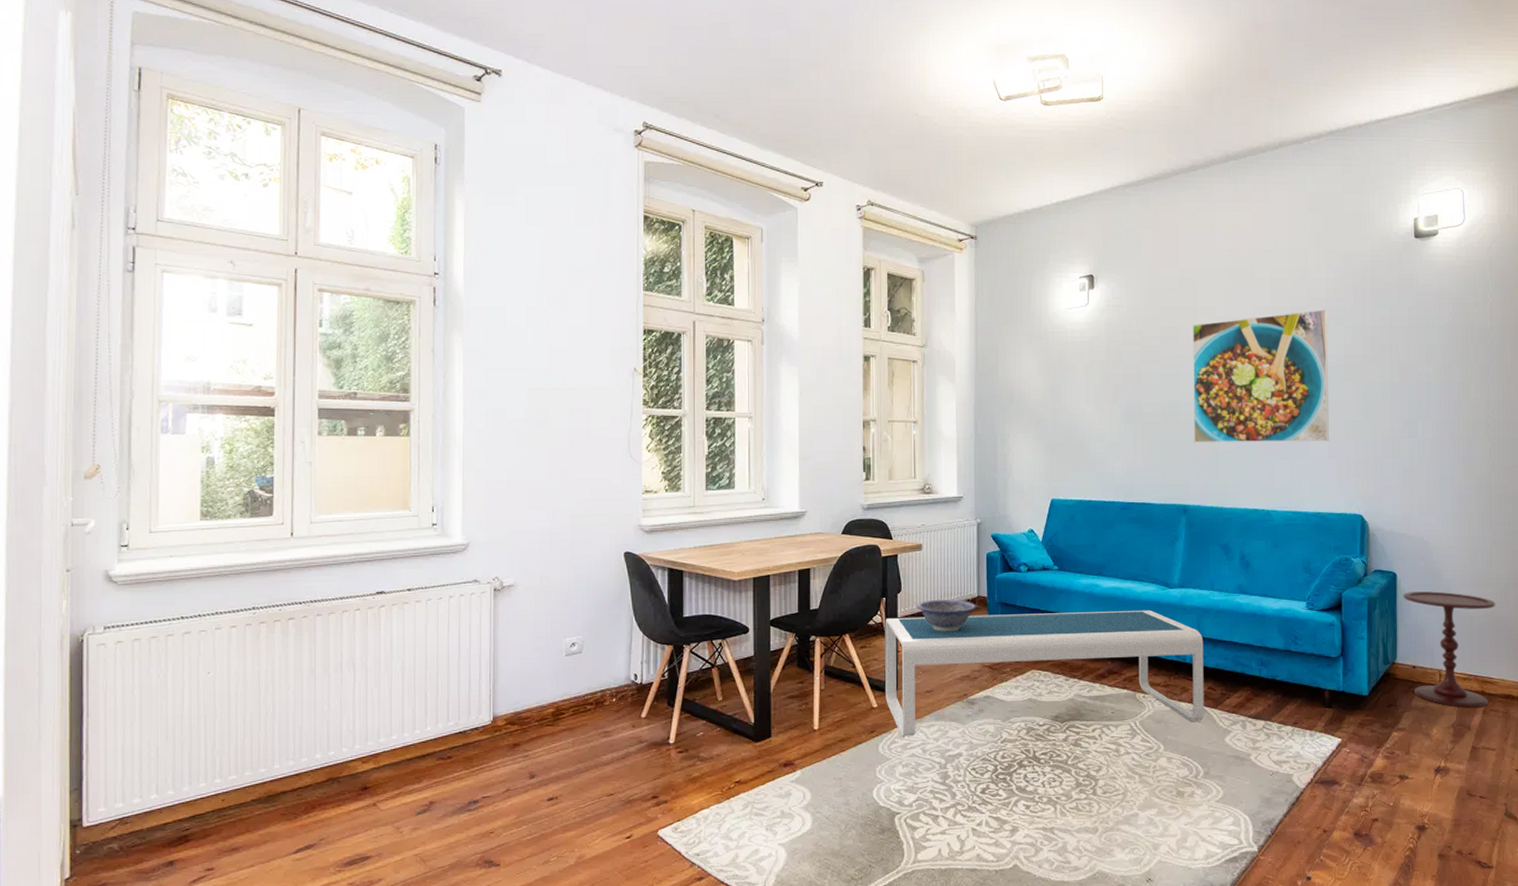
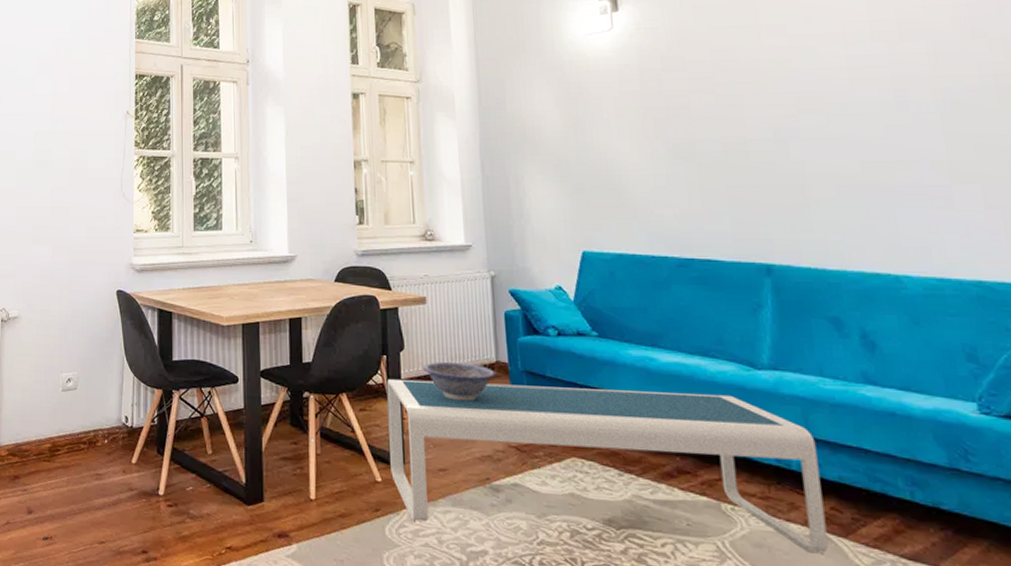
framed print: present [1193,309,1329,442] -> none [756,19,983,187]

